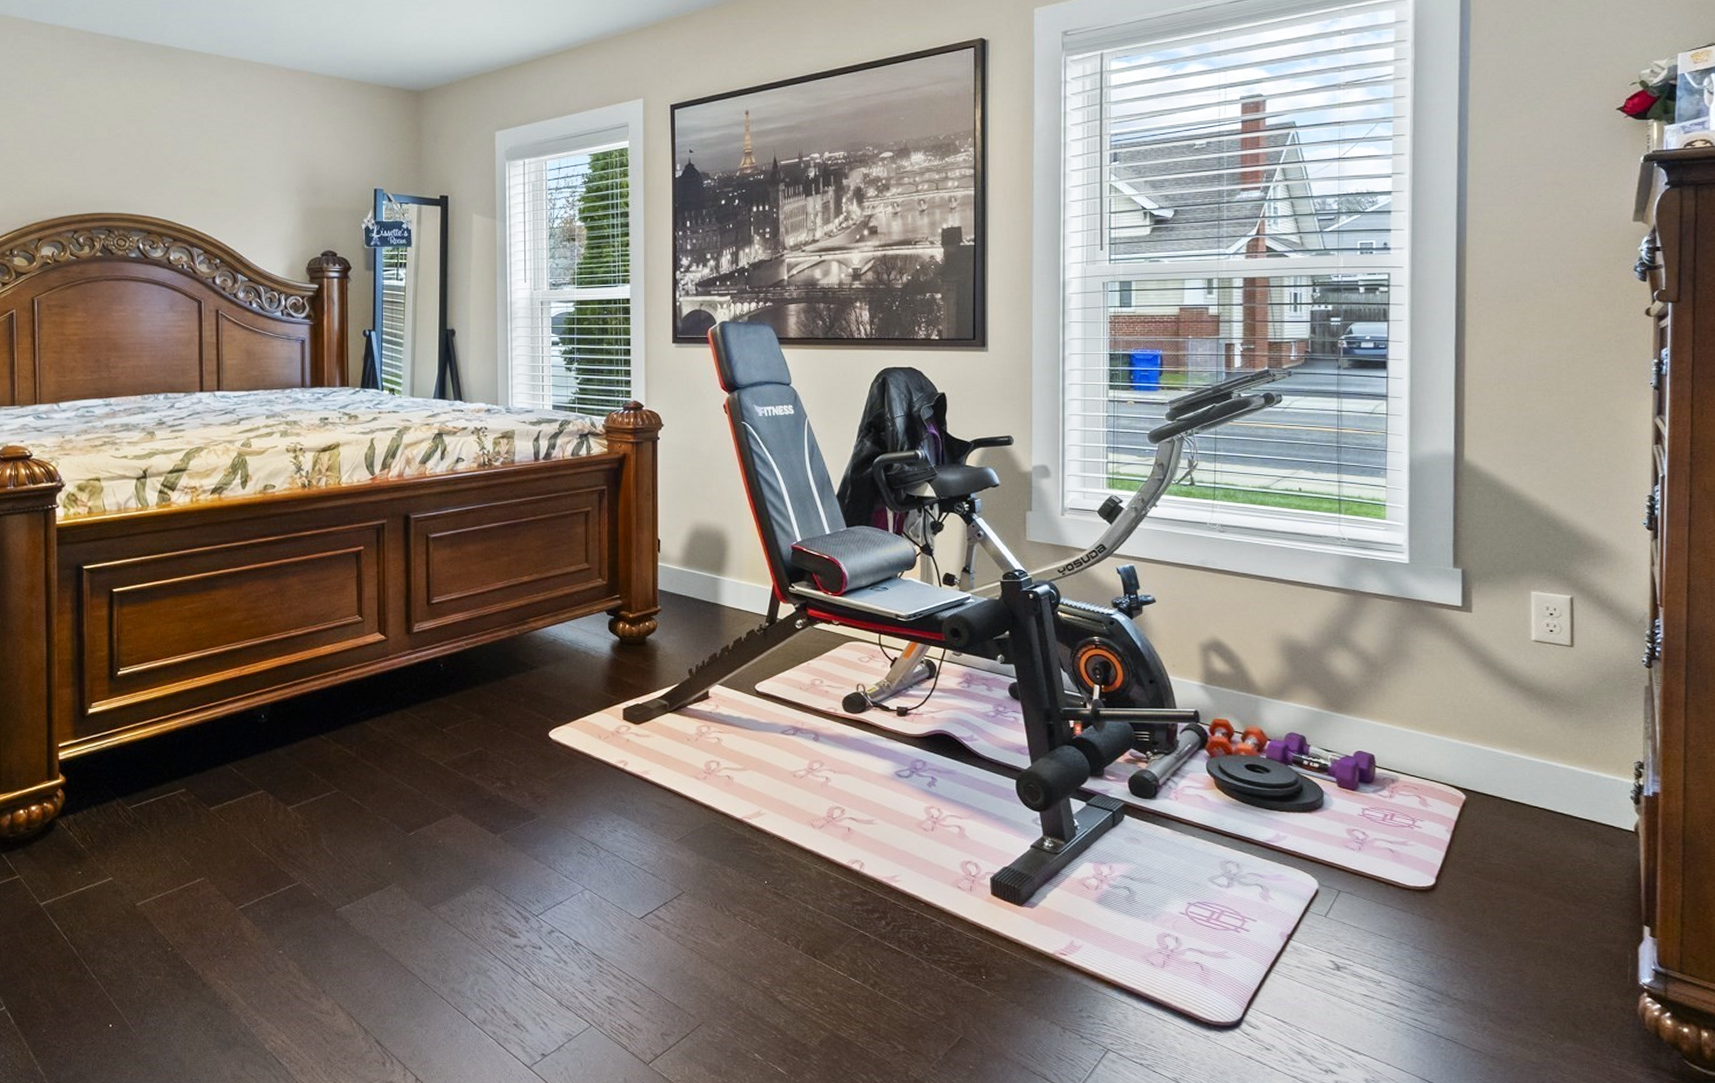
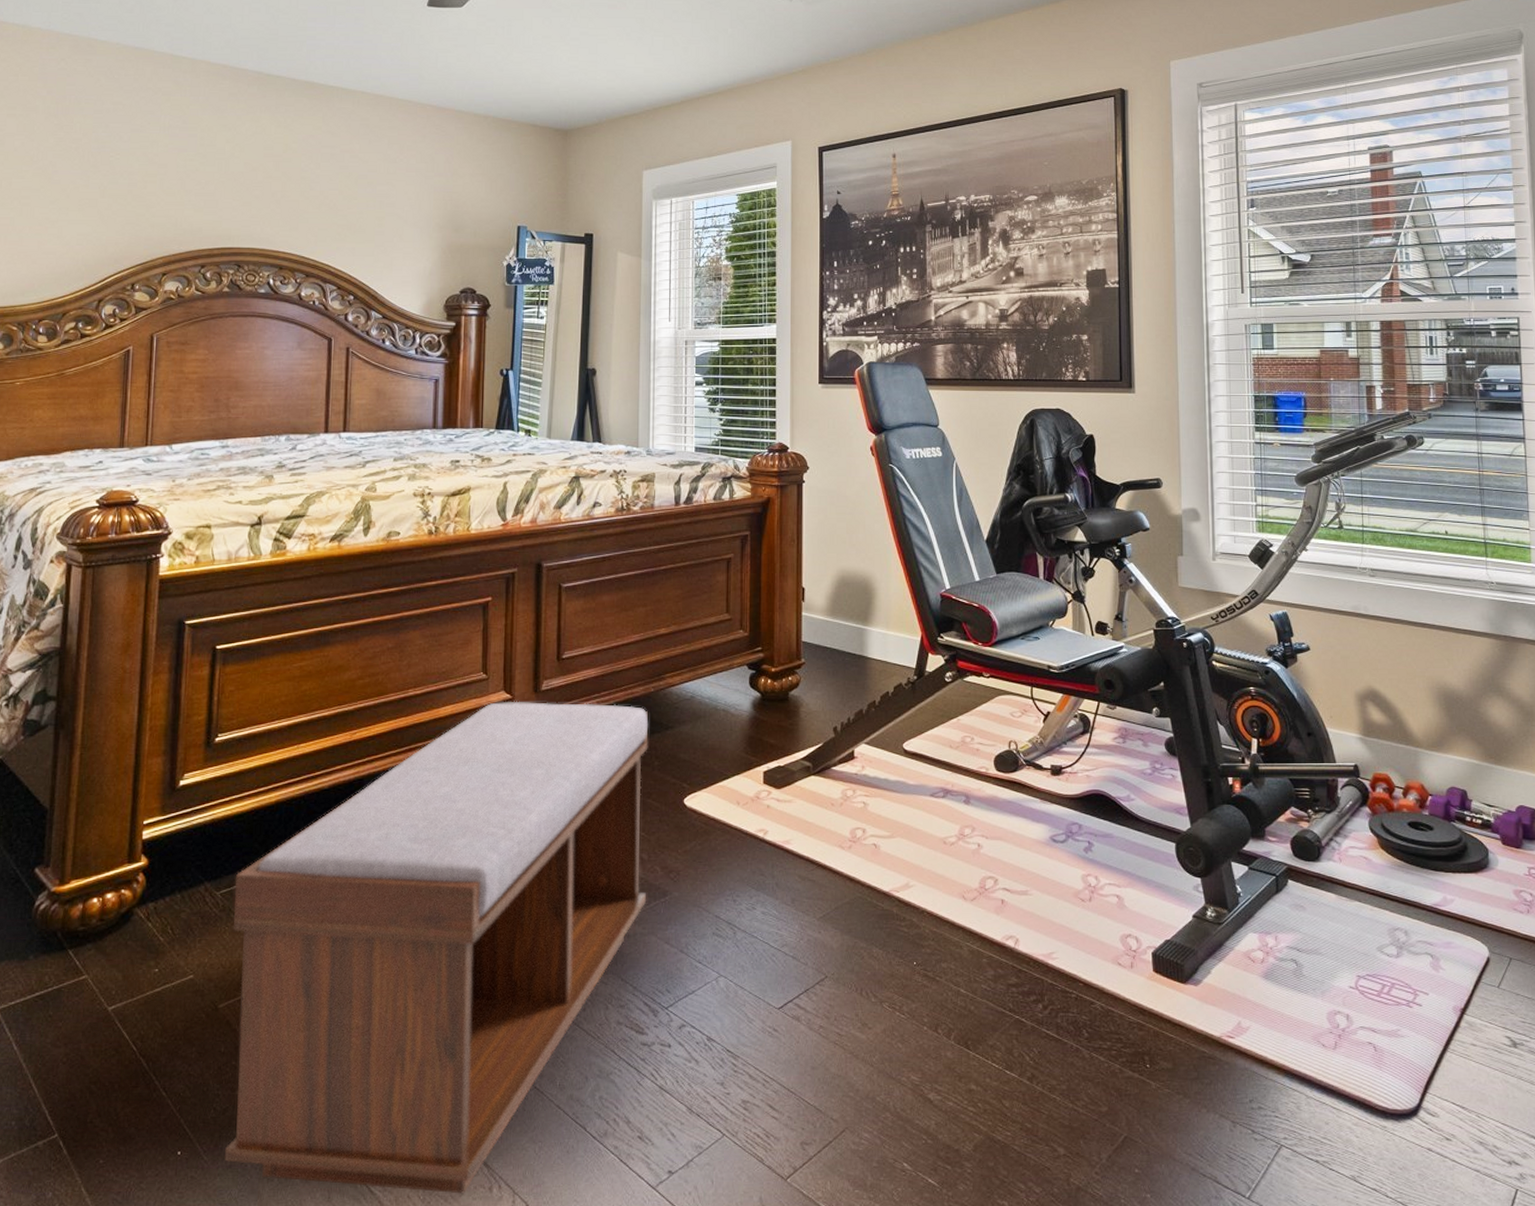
bench: none [143,642,517,1067] -> present [225,701,649,1194]

